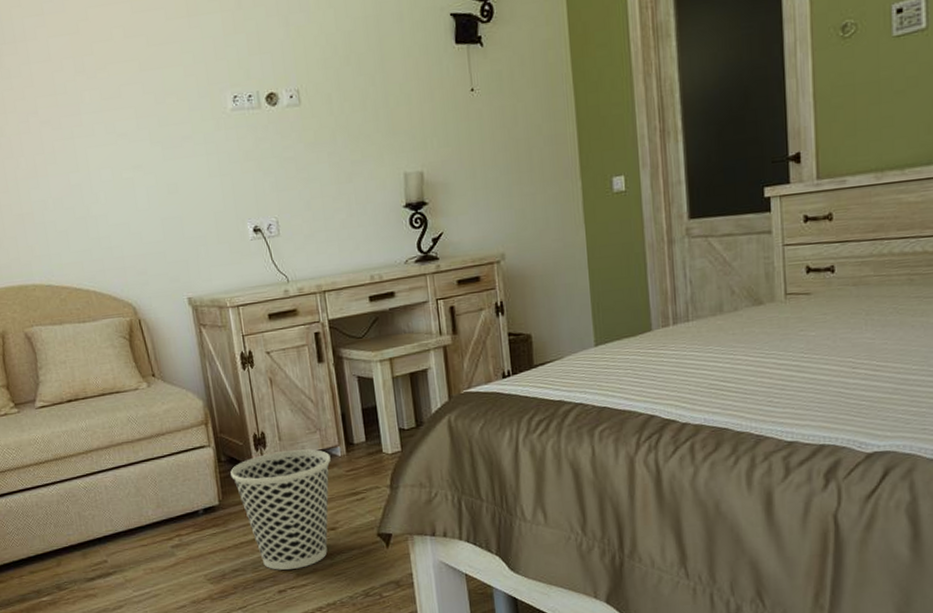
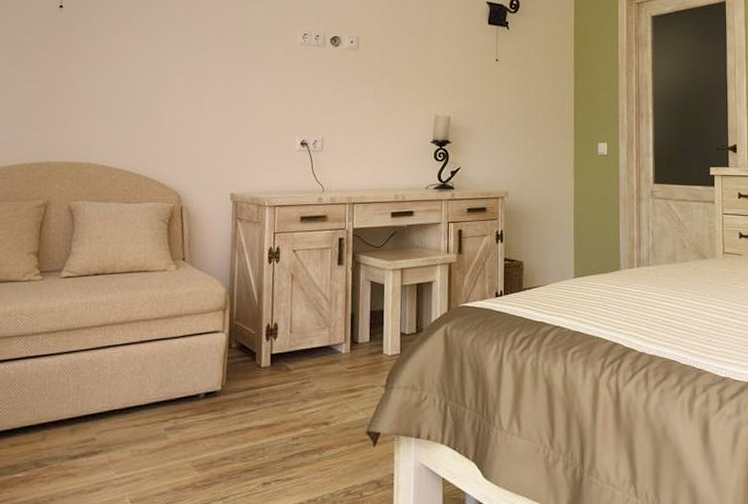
wastebasket: present [230,449,331,570] -> none [238,344,335,461]

